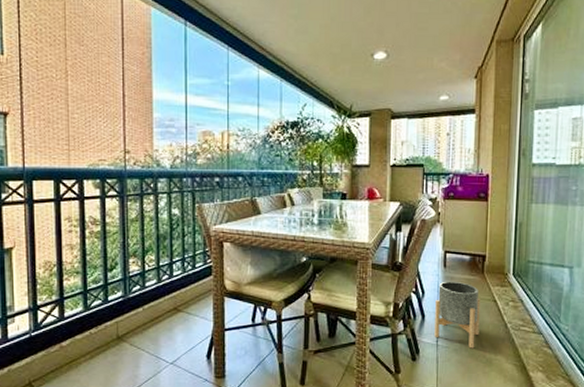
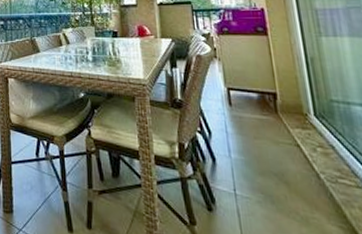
planter: present [434,281,481,349] -> none [225,120,285,202]

